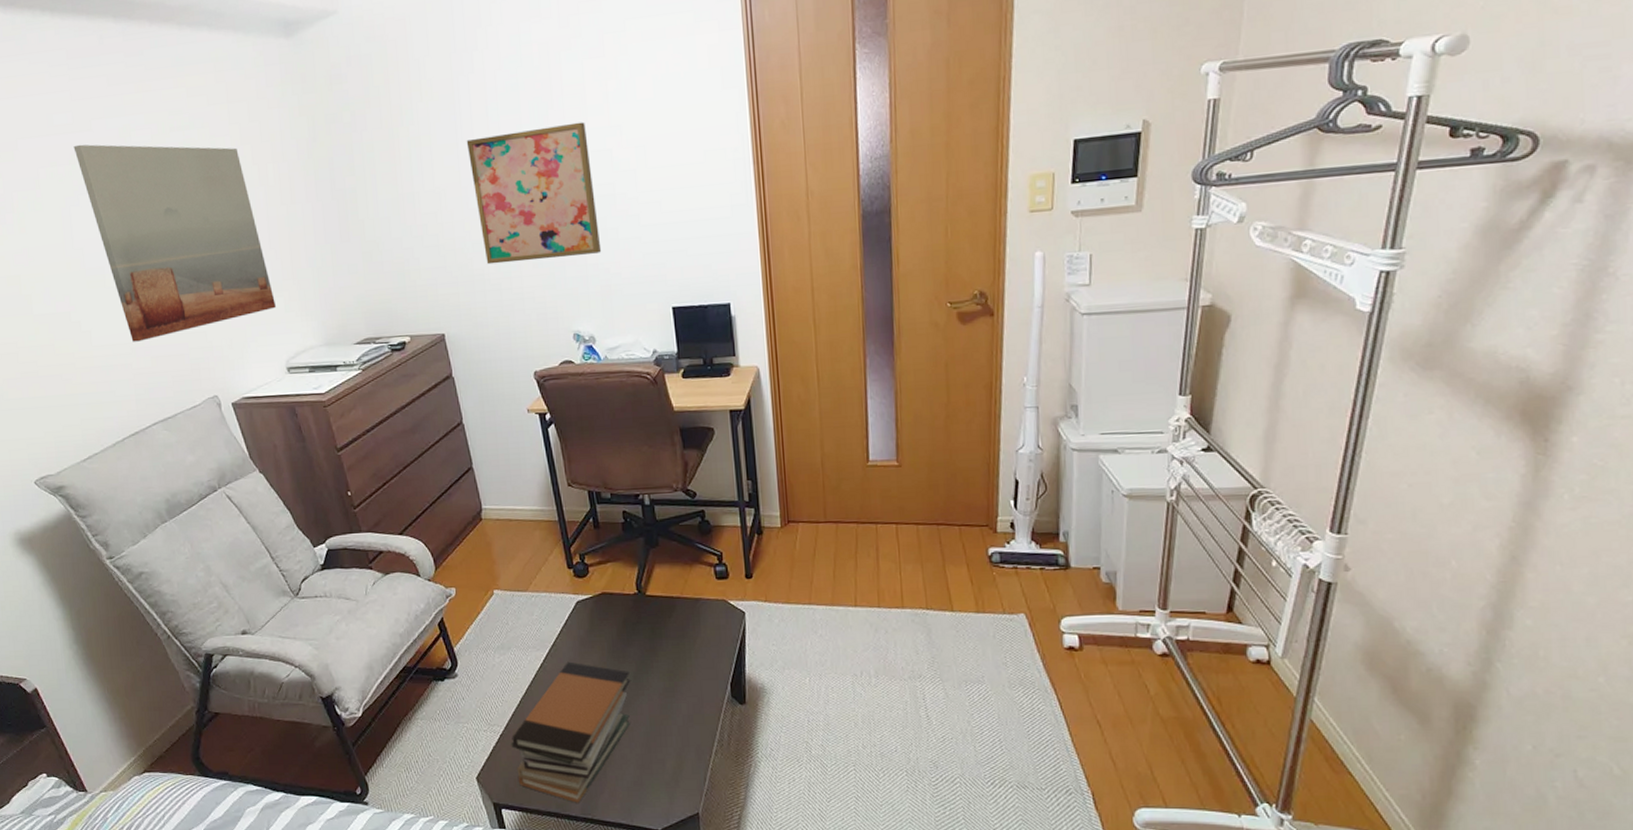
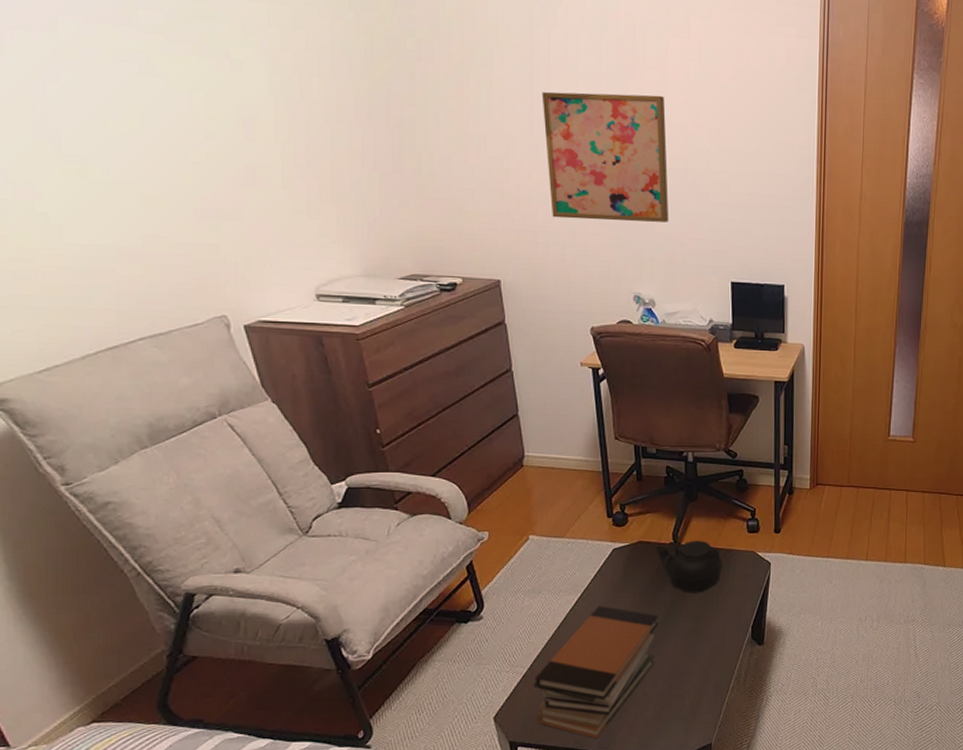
wall art: present [73,144,277,342] -> none [56,11,310,246]
teapot: none [618,589,693,648] -> present [654,540,723,593]

